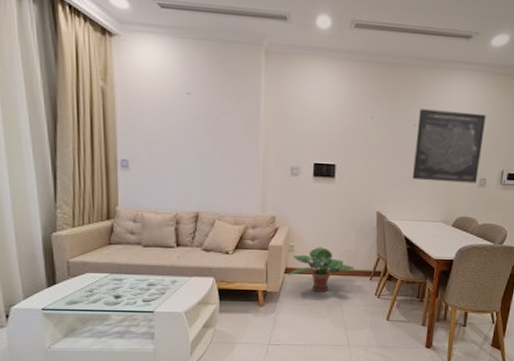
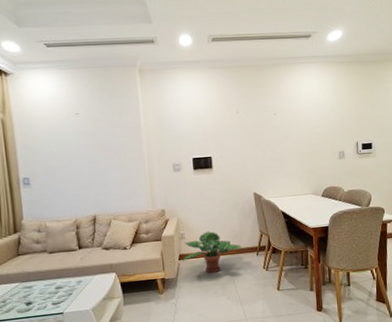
wall art: present [413,109,486,184] -> none [277,97,337,161]

